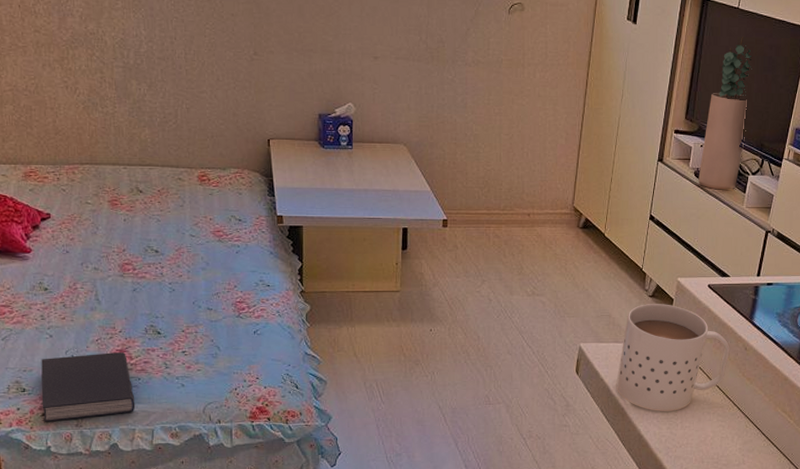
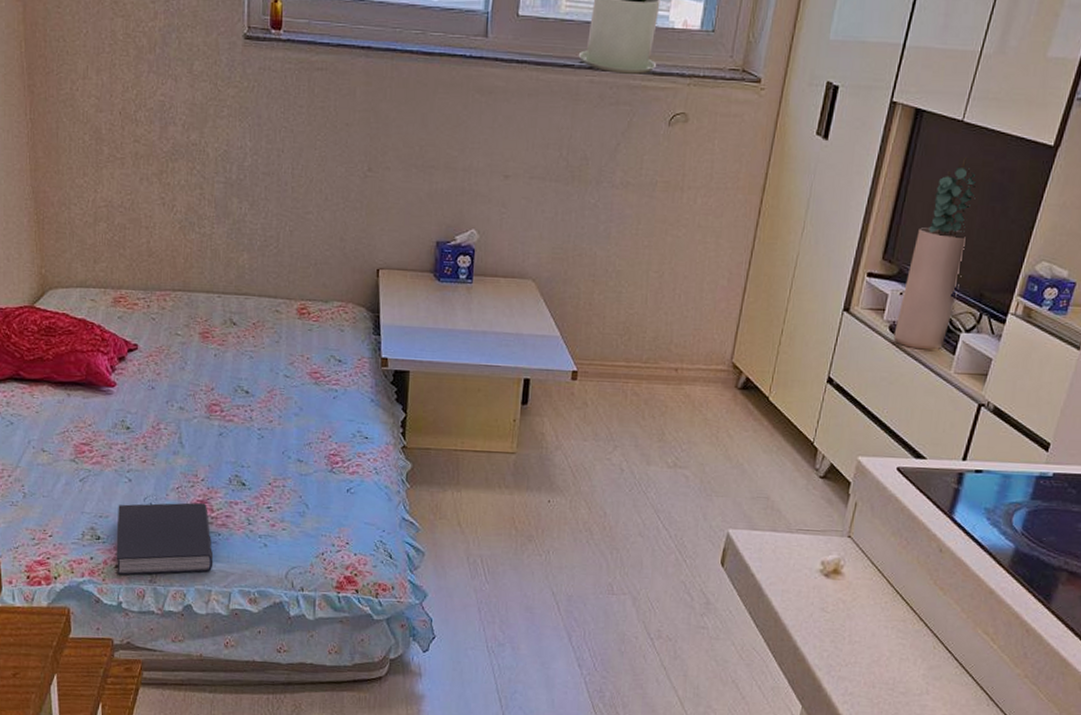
mug: present [616,304,730,412] -> none [769,486,920,622]

